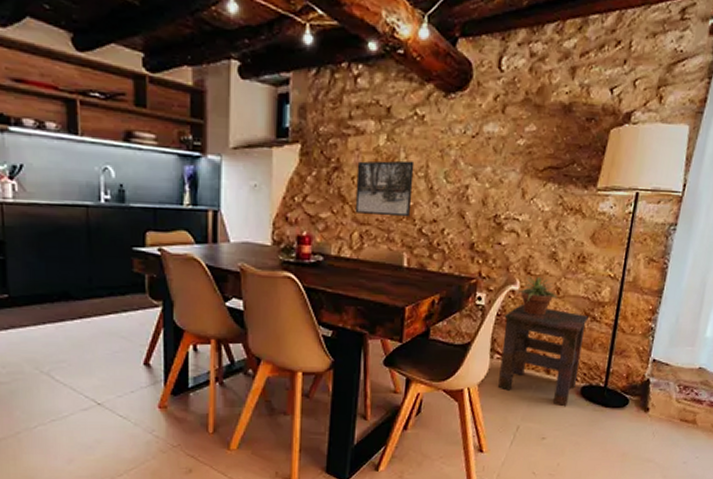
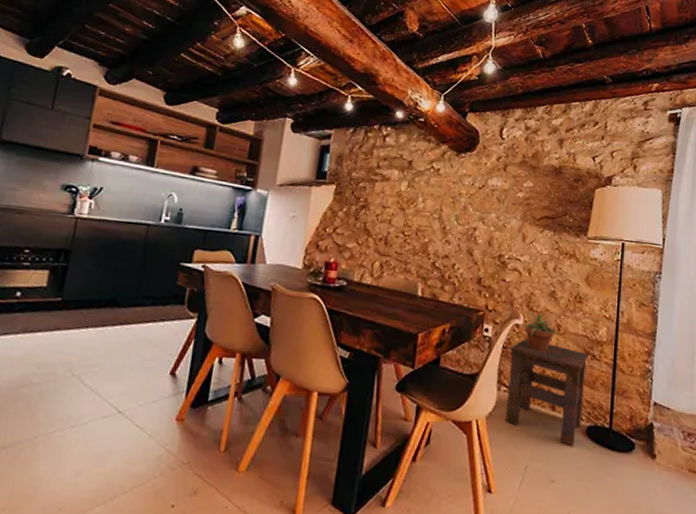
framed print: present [354,160,415,218] -> none [377,202,431,252]

